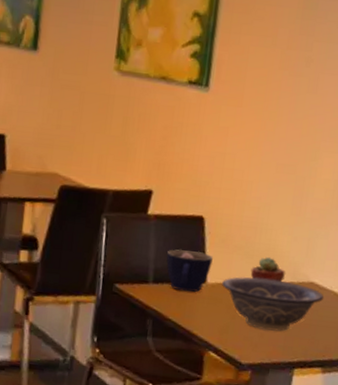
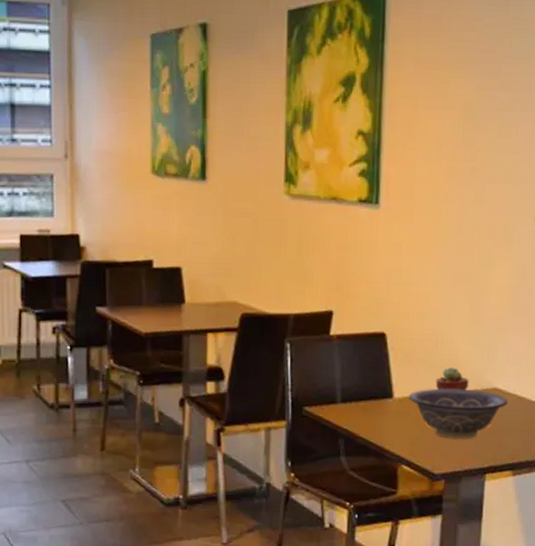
cup: present [166,249,213,293] -> none [352,366,397,409]

